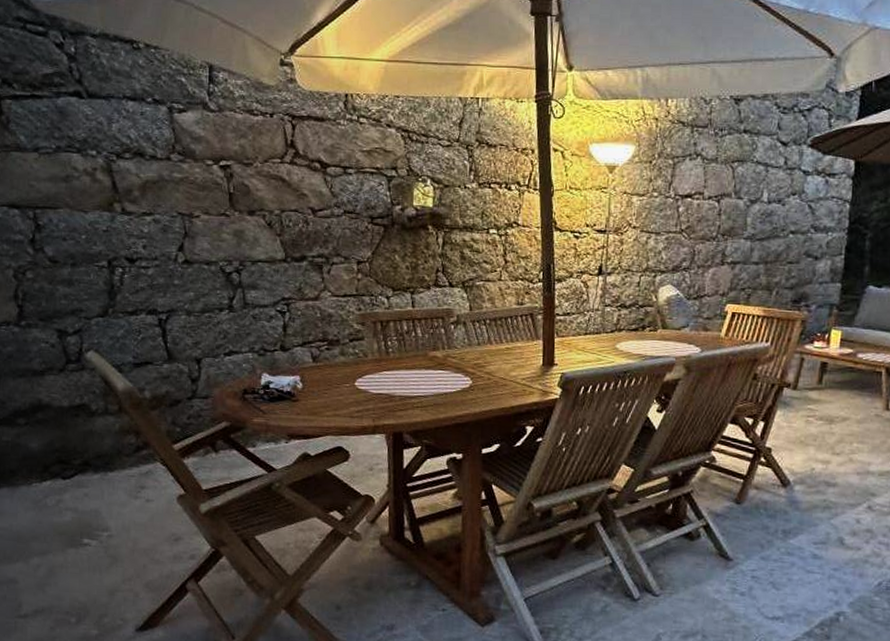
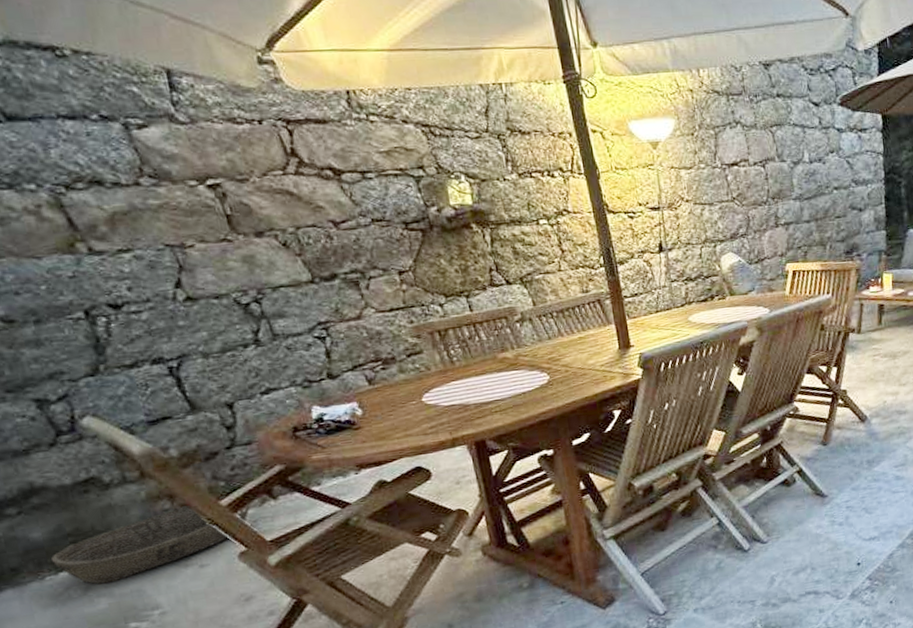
basket: none [40,441,197,500] -> present [51,495,251,585]

